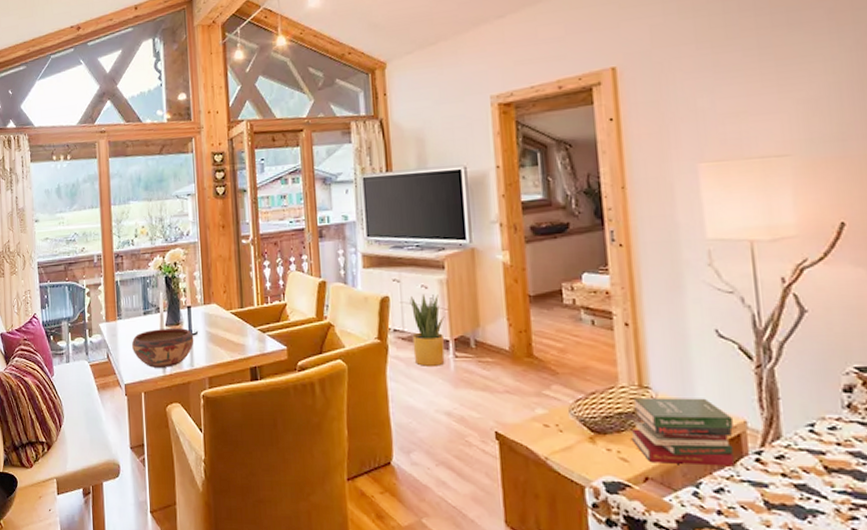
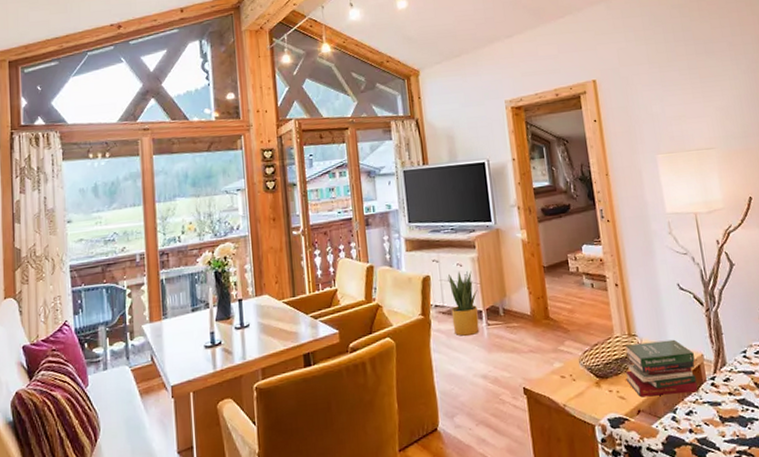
decorative bowl: present [132,327,194,368] -> none [179,321,246,365]

